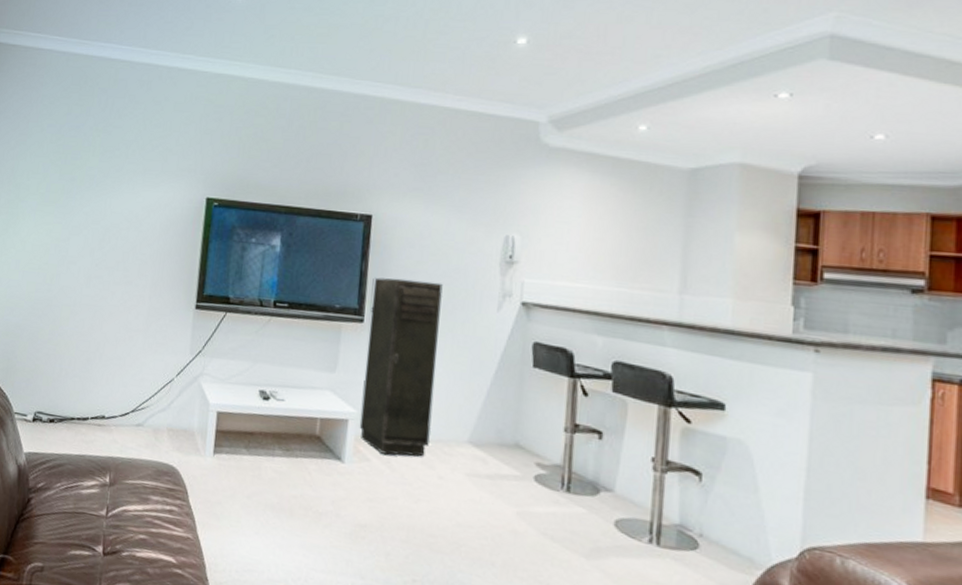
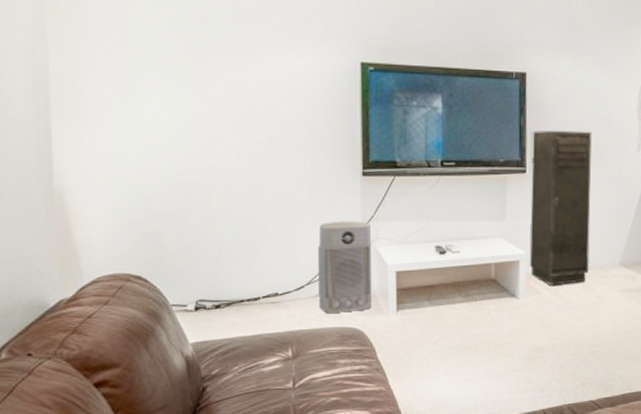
air purifier: none [139,351,198,448] -> present [317,221,372,313]

